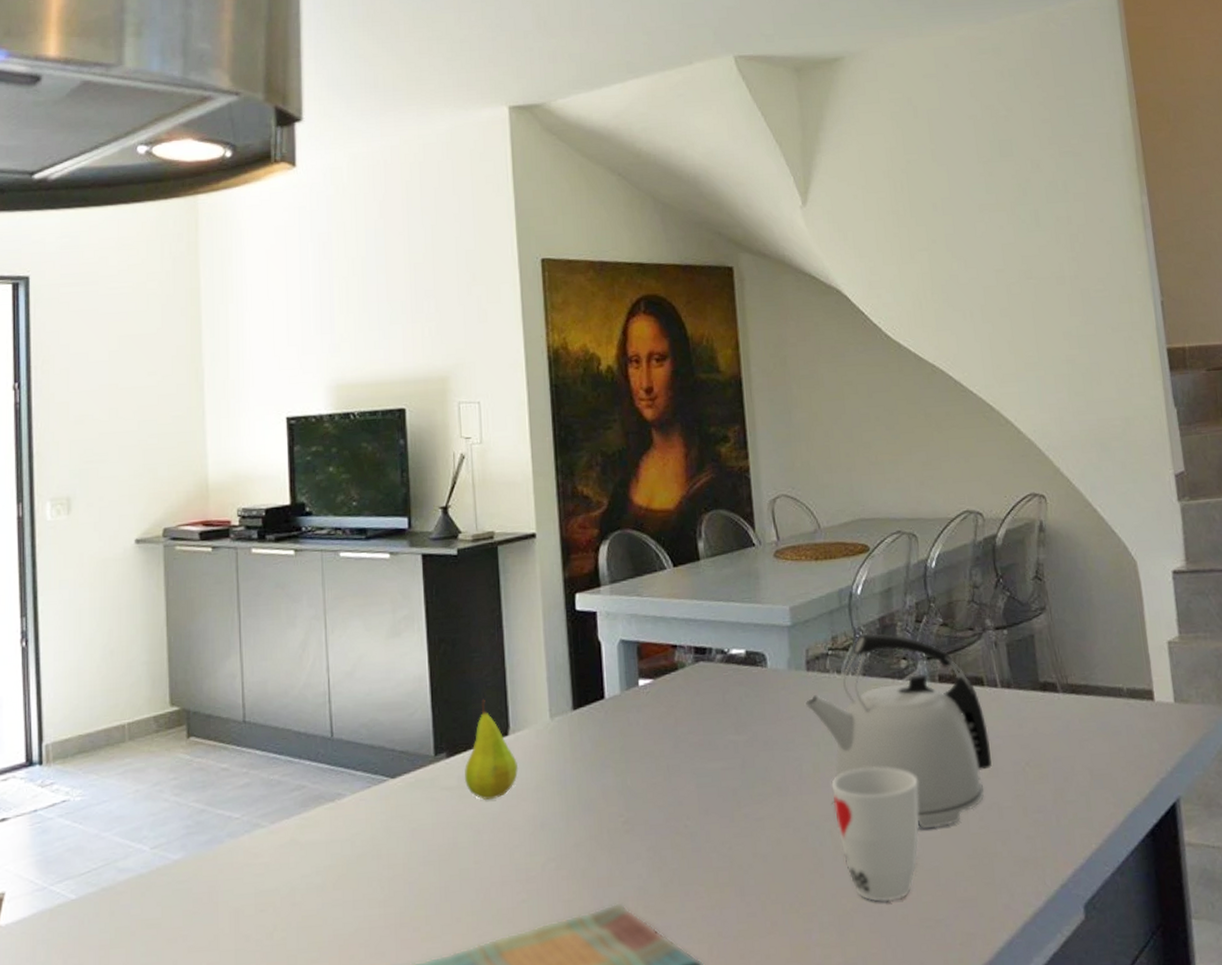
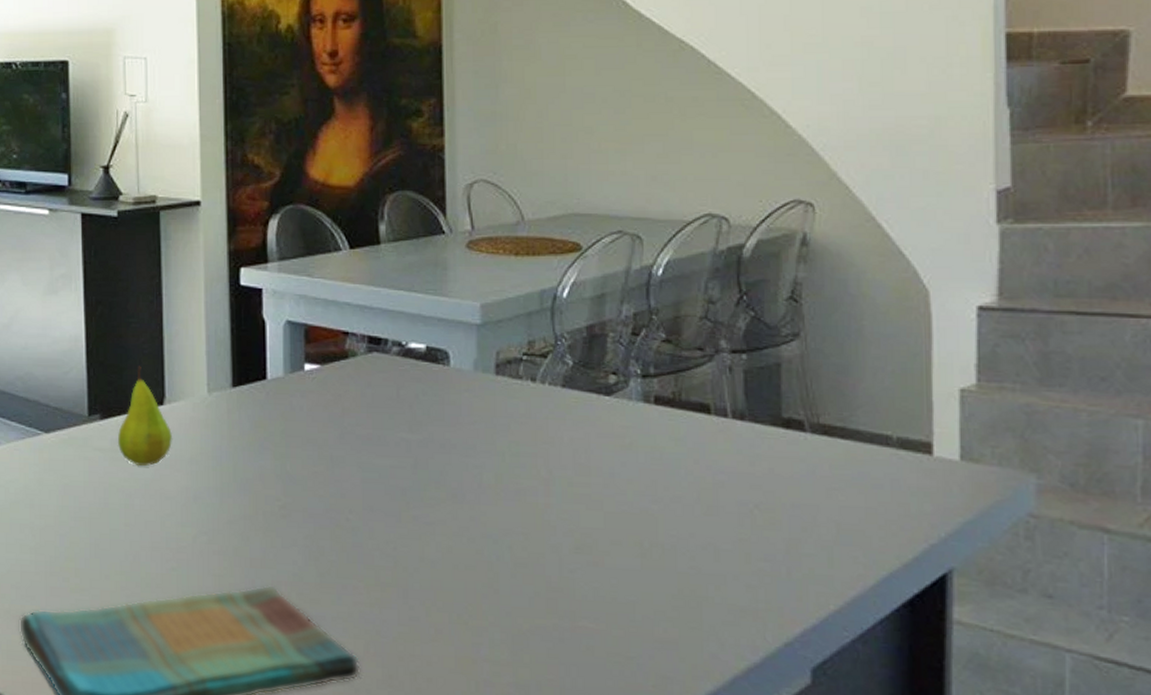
kettle: present [804,633,992,828] -> none [490,341,712,560]
cup: present [831,767,920,902] -> none [515,486,617,630]

